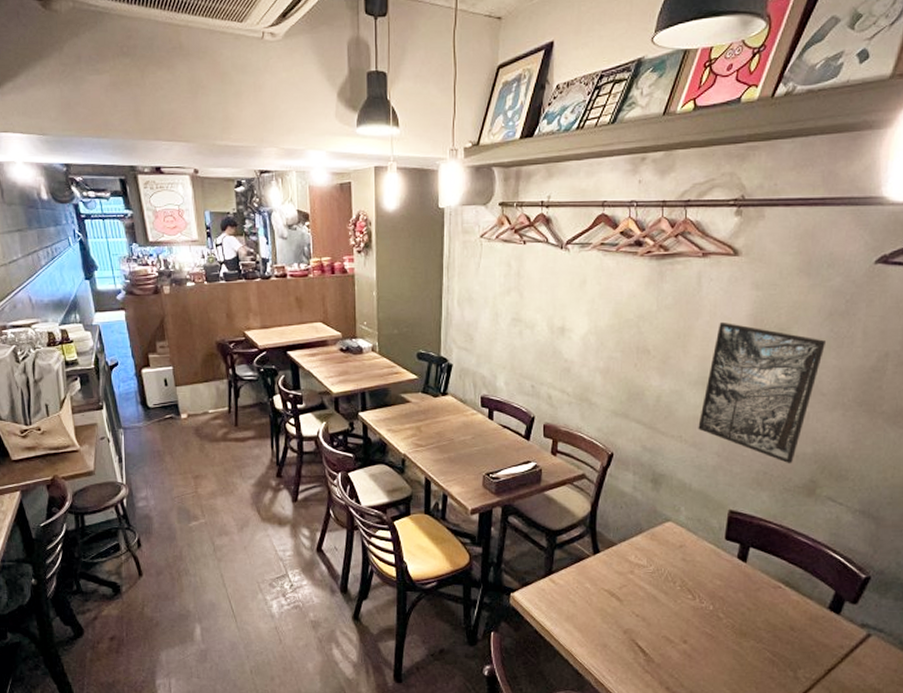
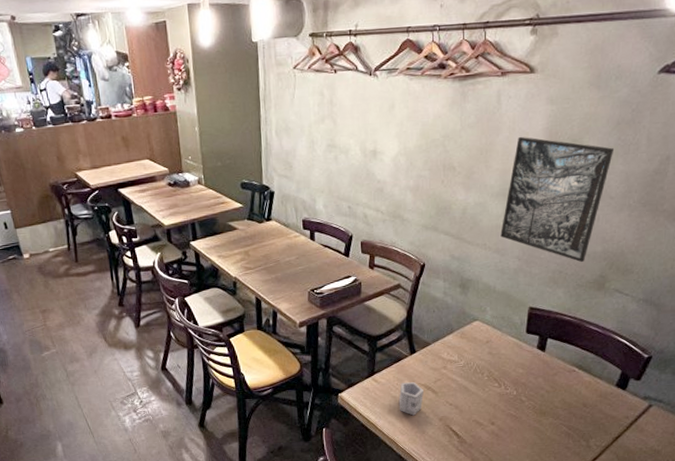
cup: none [578,585,607,625] -> present [398,381,424,416]

